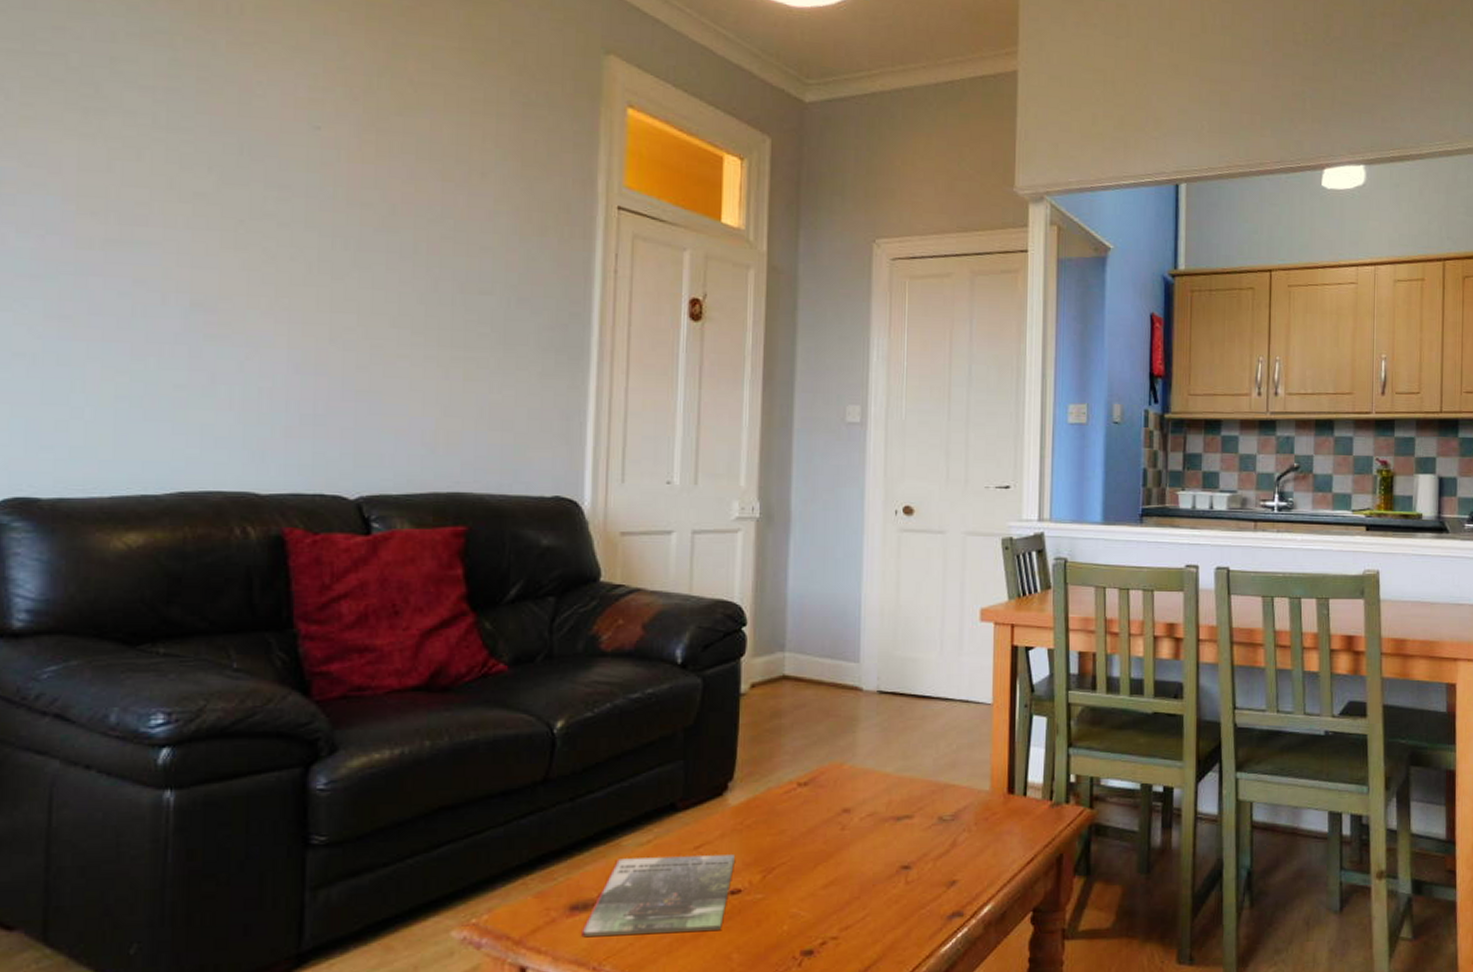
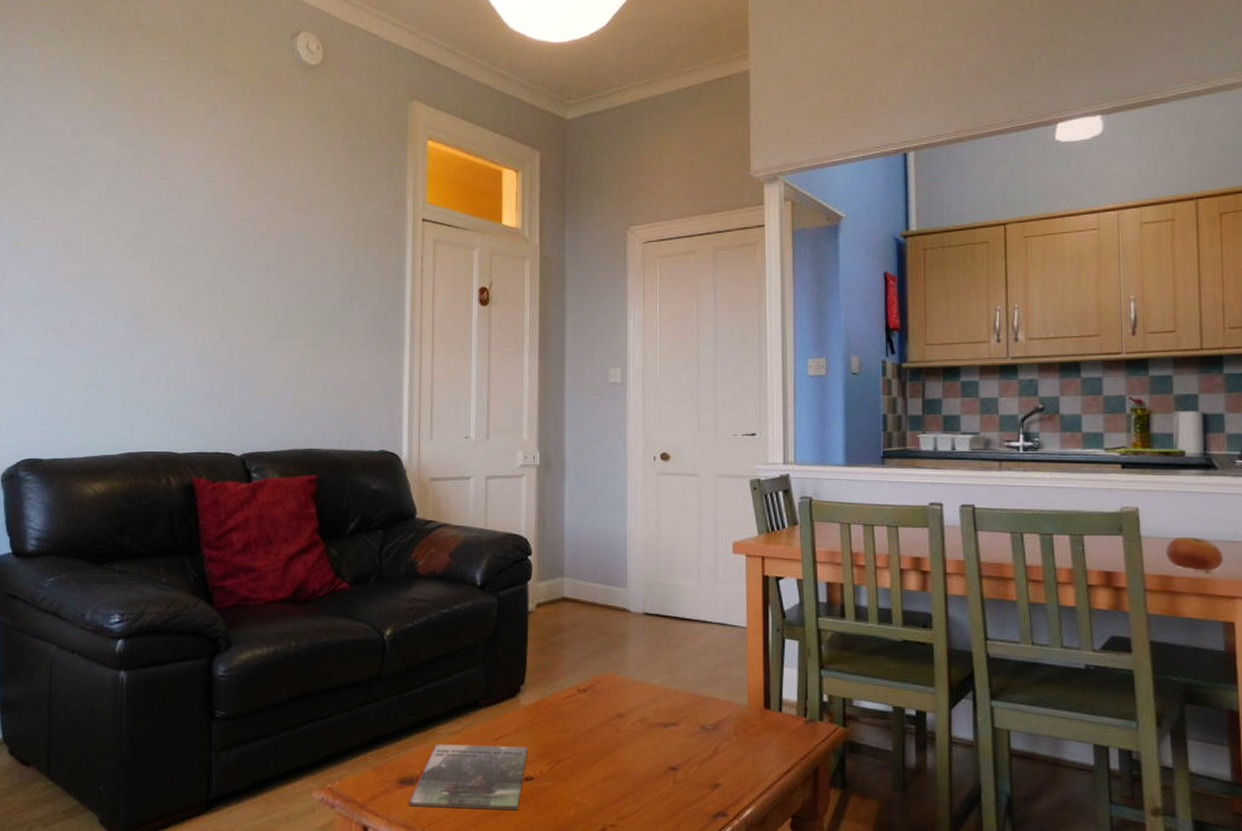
fruit: none [1401,599,1449,634] -> present [1166,536,1223,571]

